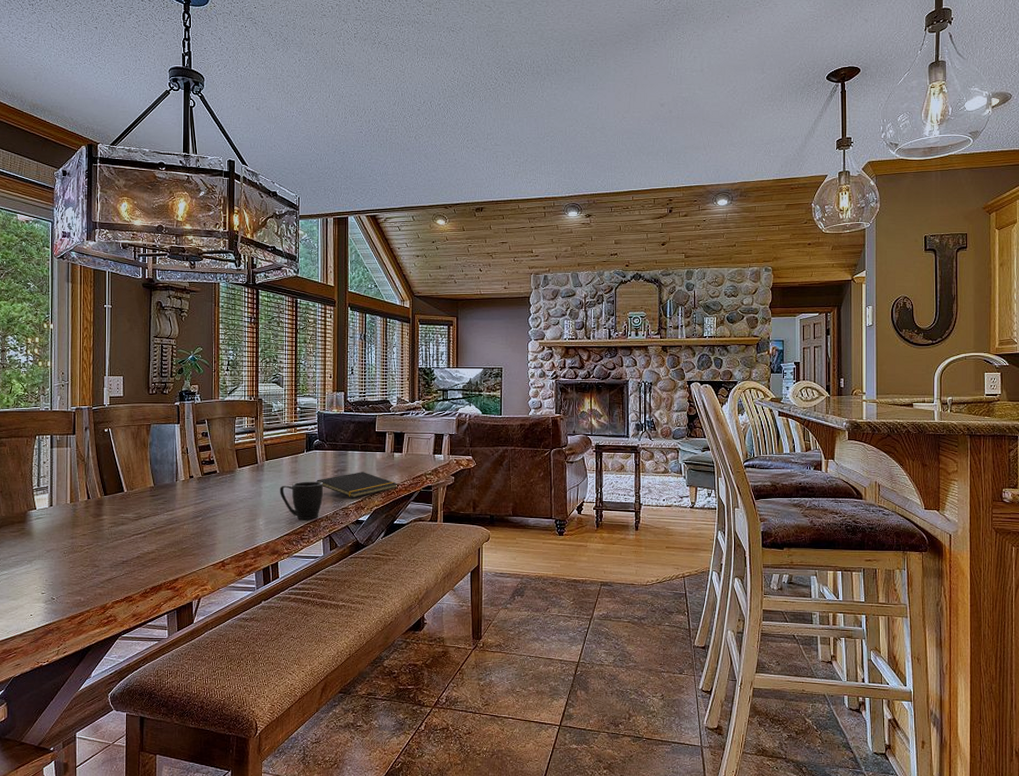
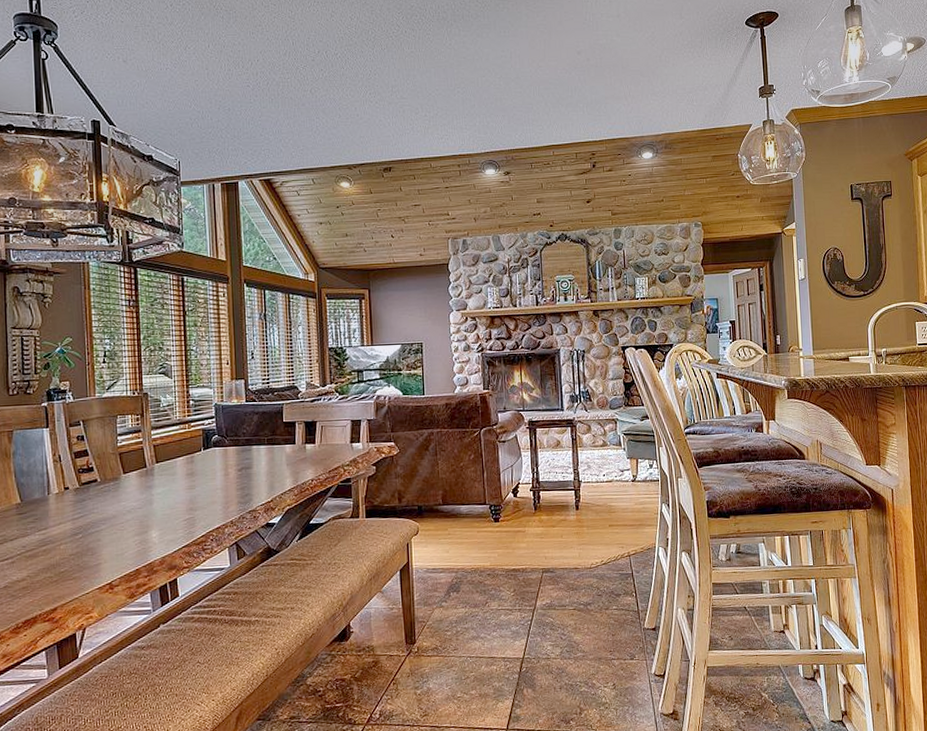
mug: present [279,481,324,520] -> none [174,482,227,528]
notepad: present [316,472,398,498] -> none [217,468,312,499]

